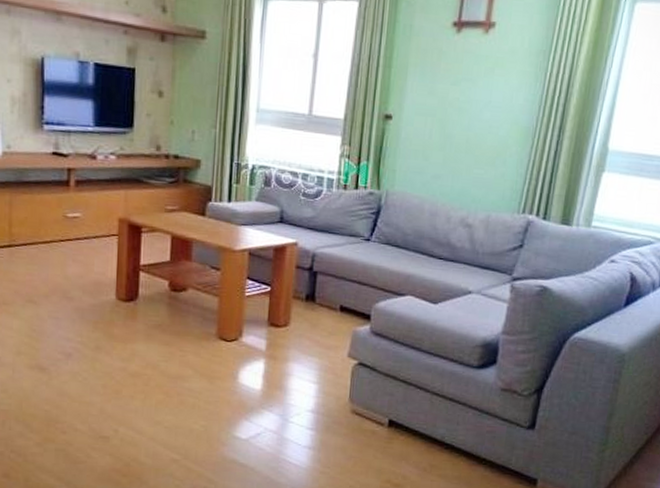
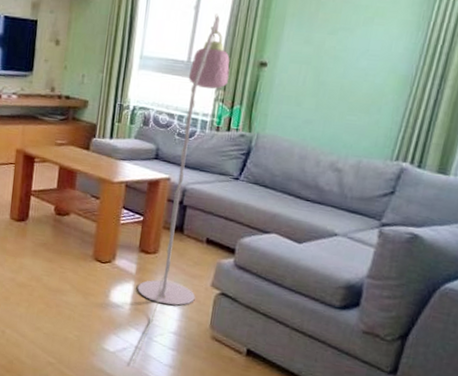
floor lamp: none [268,63,354,450] -> present [132,14,230,364]

